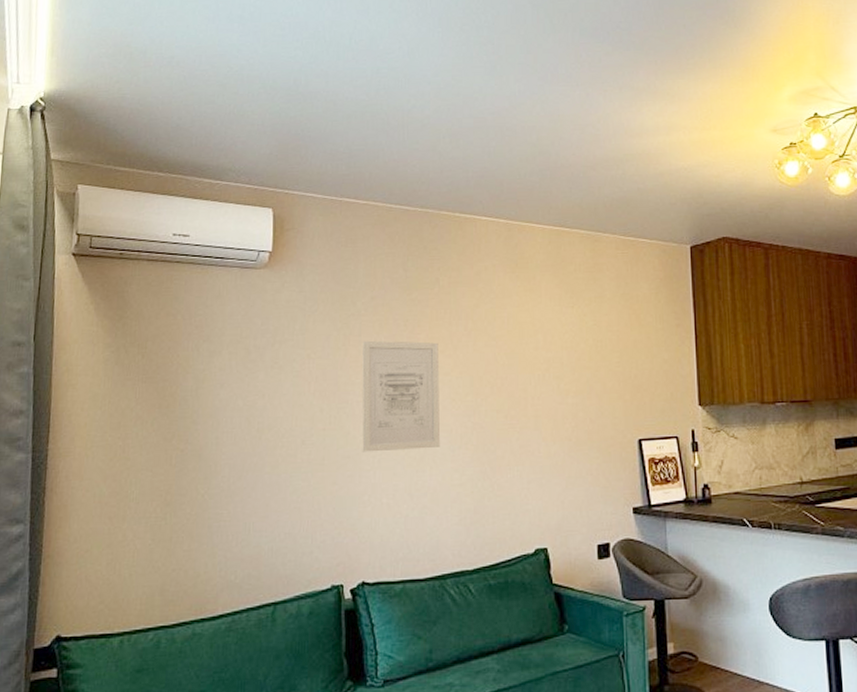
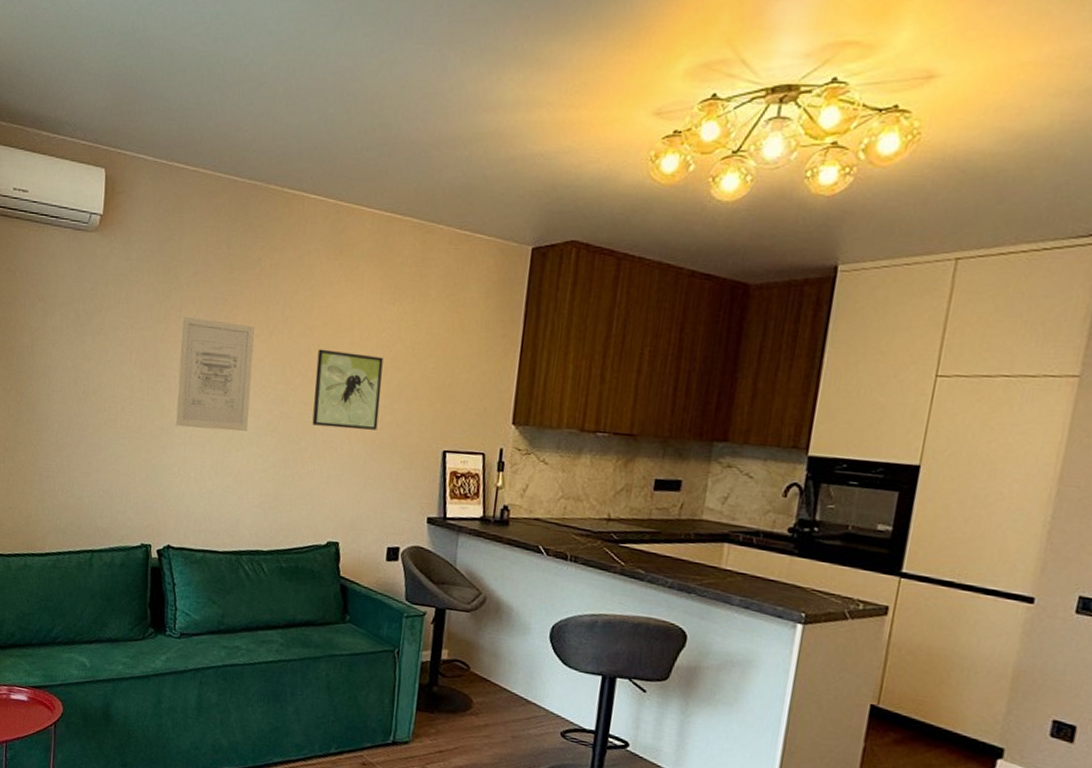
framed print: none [504,356,572,432] -> present [312,349,384,430]

